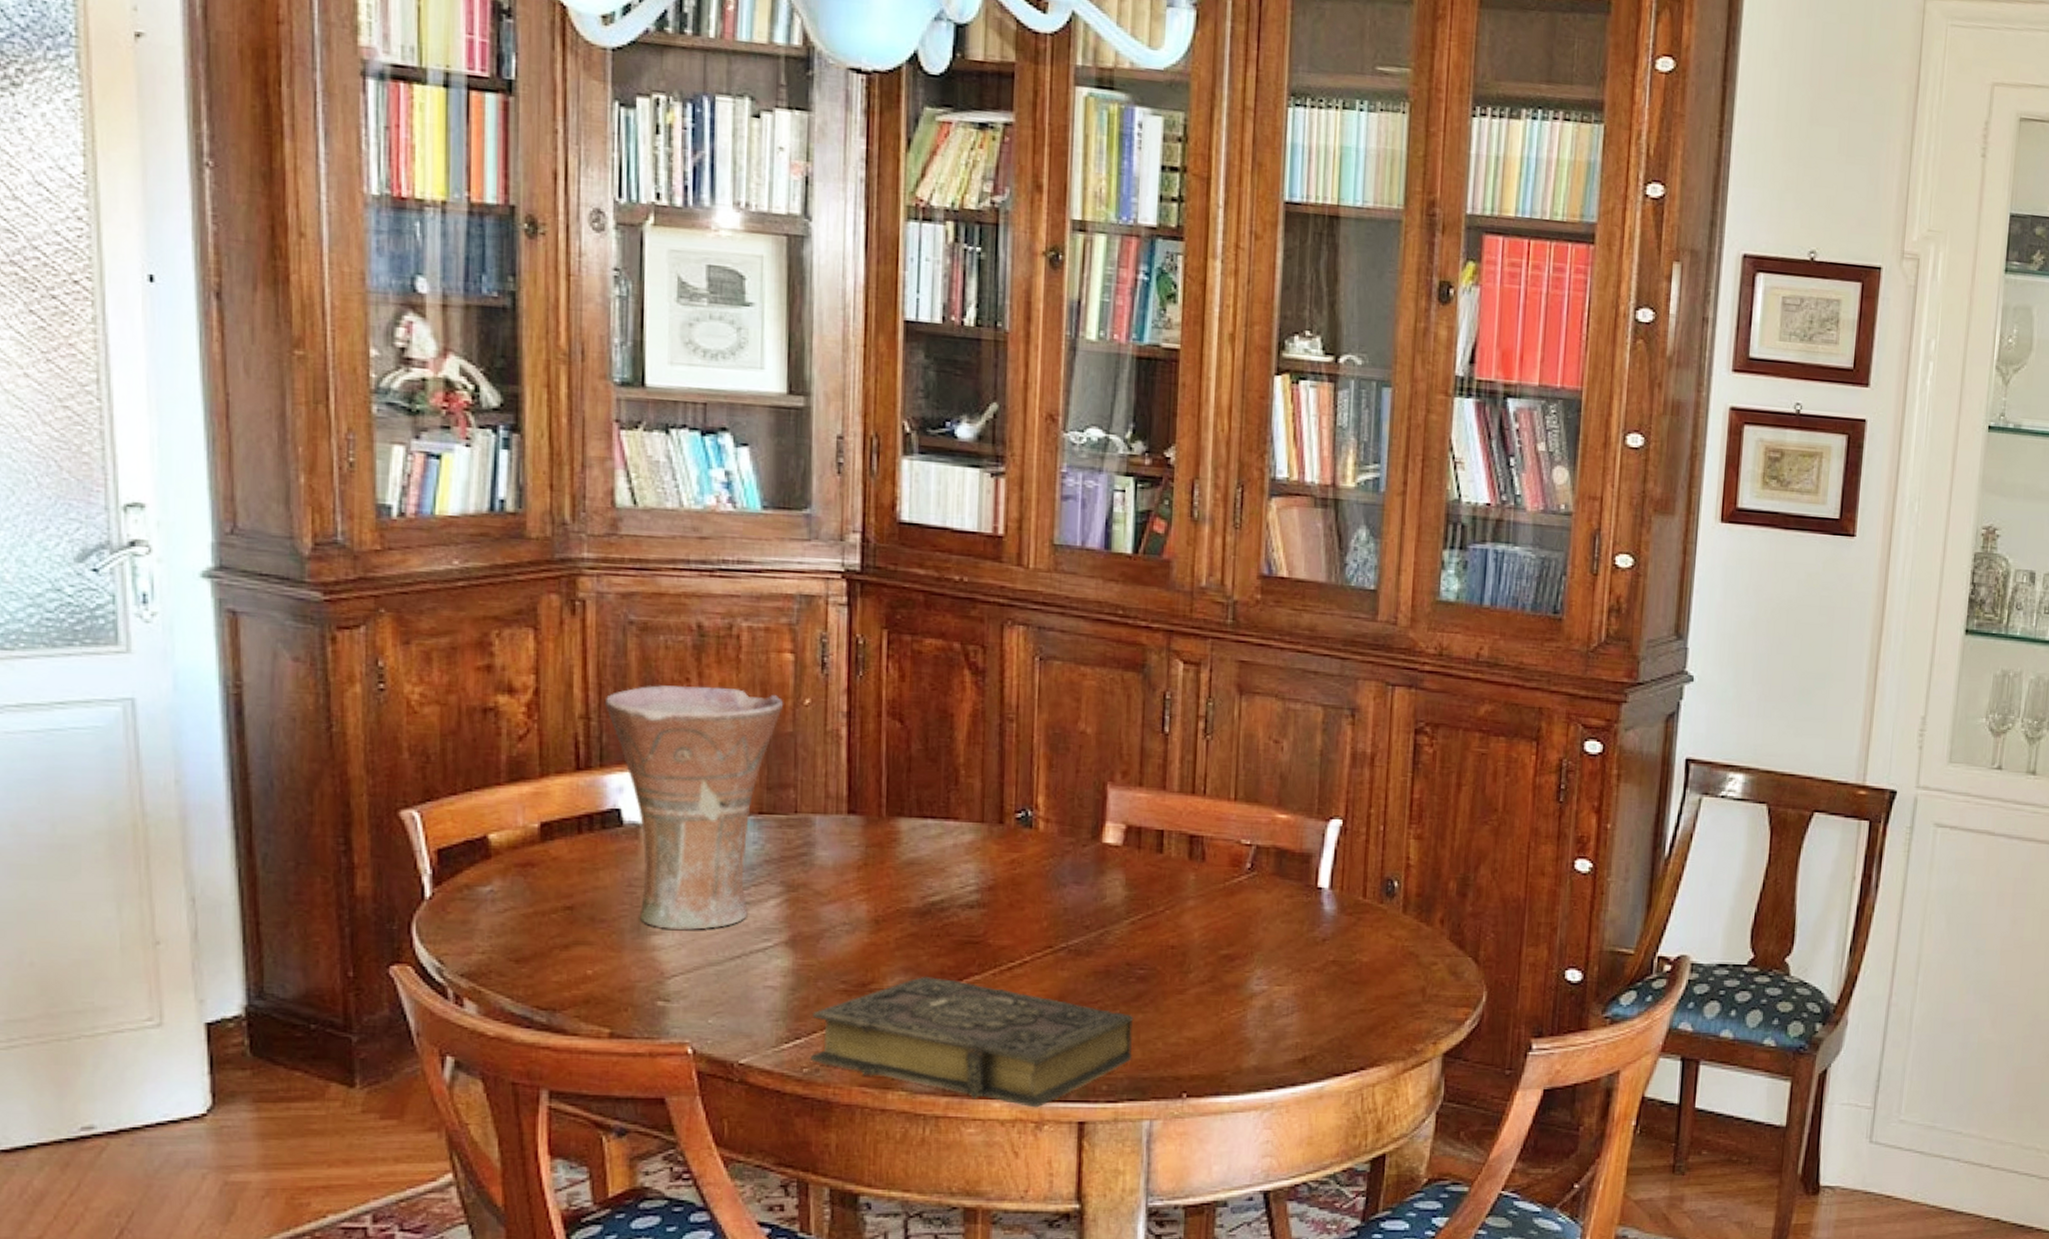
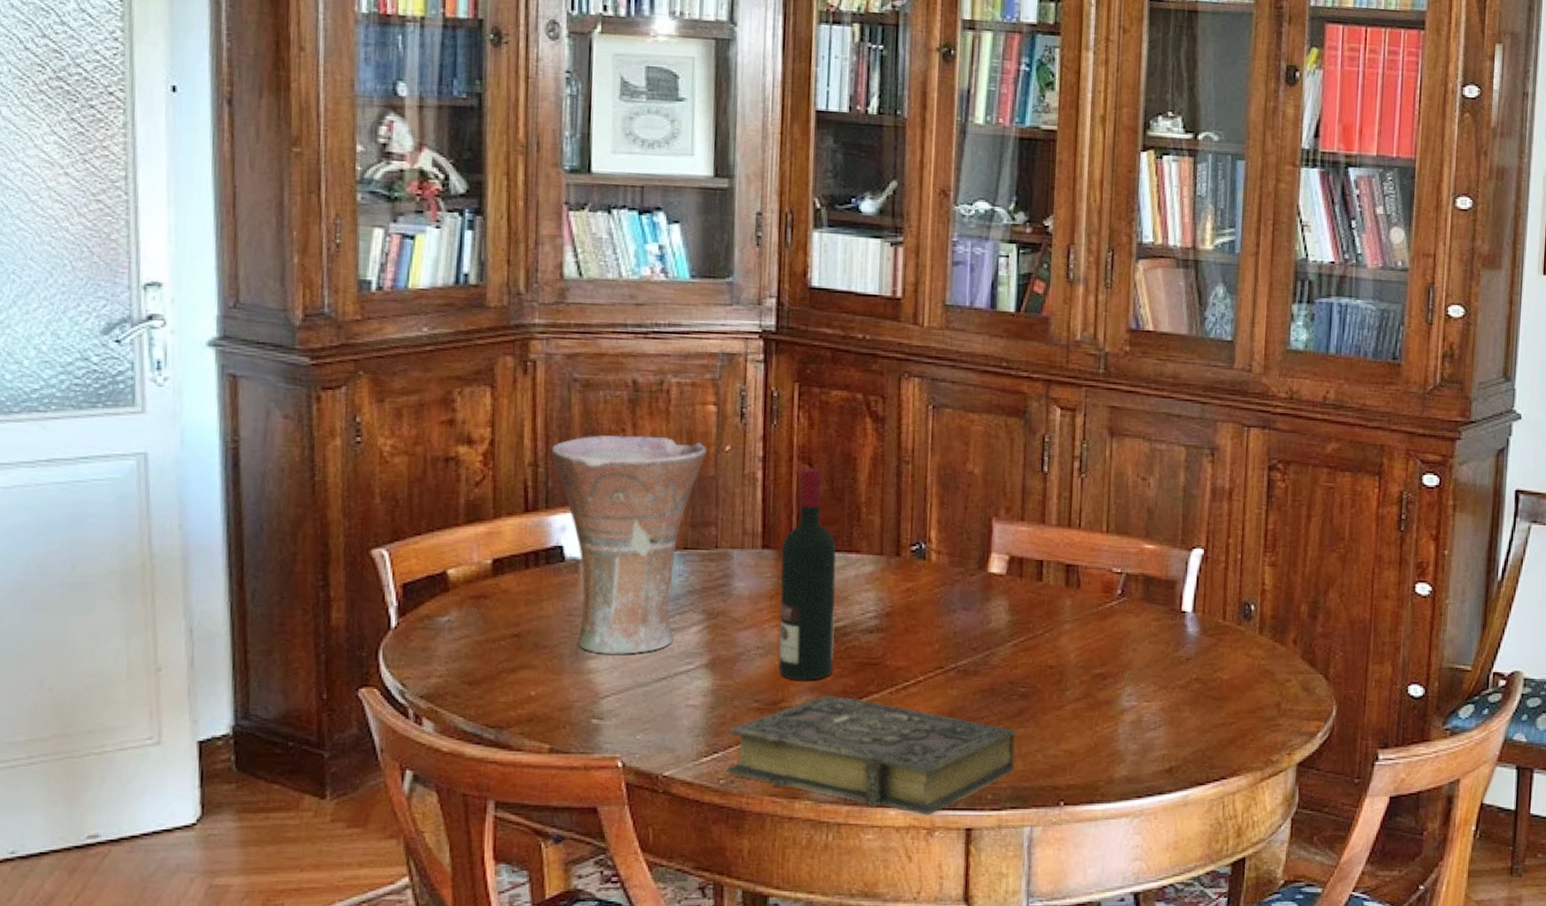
wine bottle: none [867,724,932,960] -> present [778,467,836,680]

